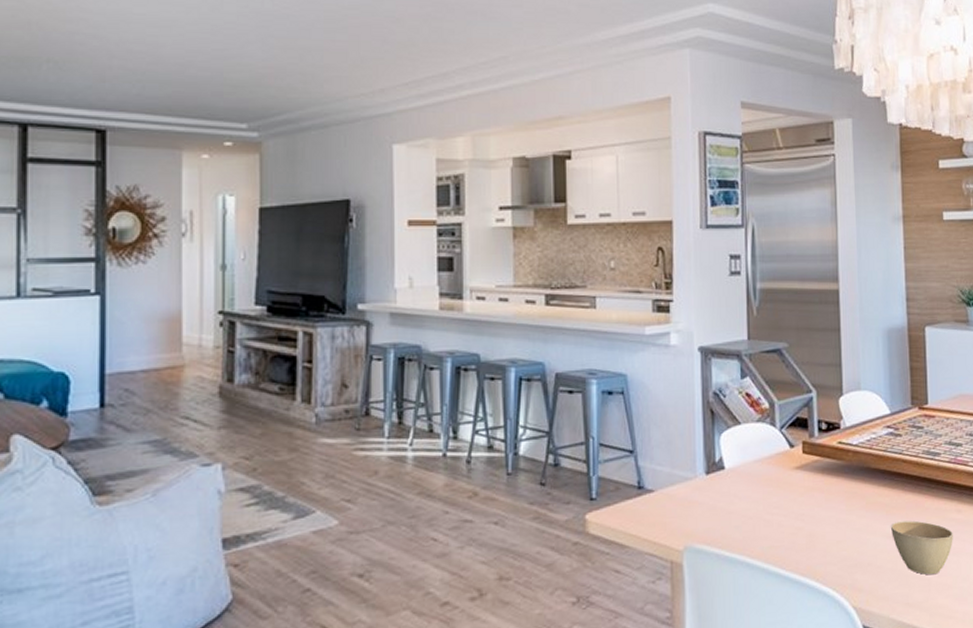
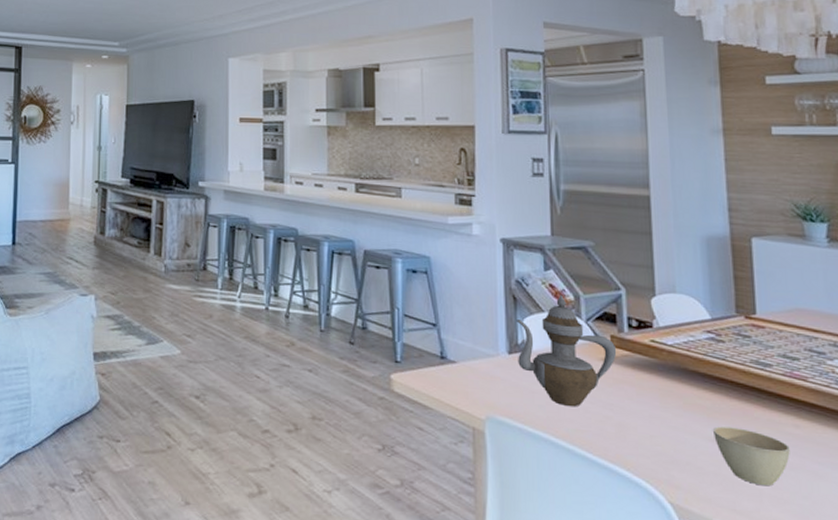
teapot: none [713,403,808,523] -> present [515,294,617,407]

